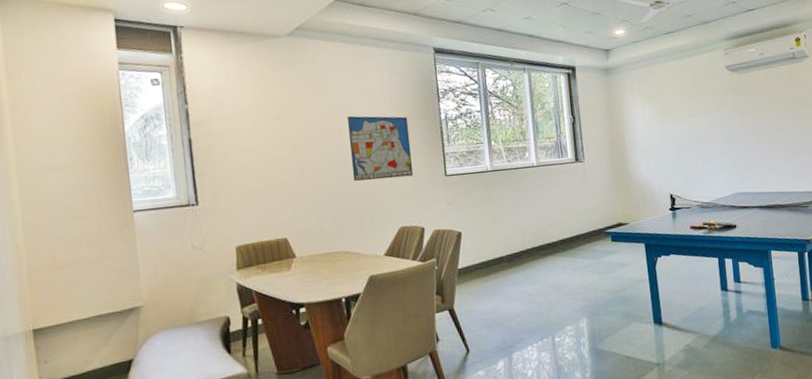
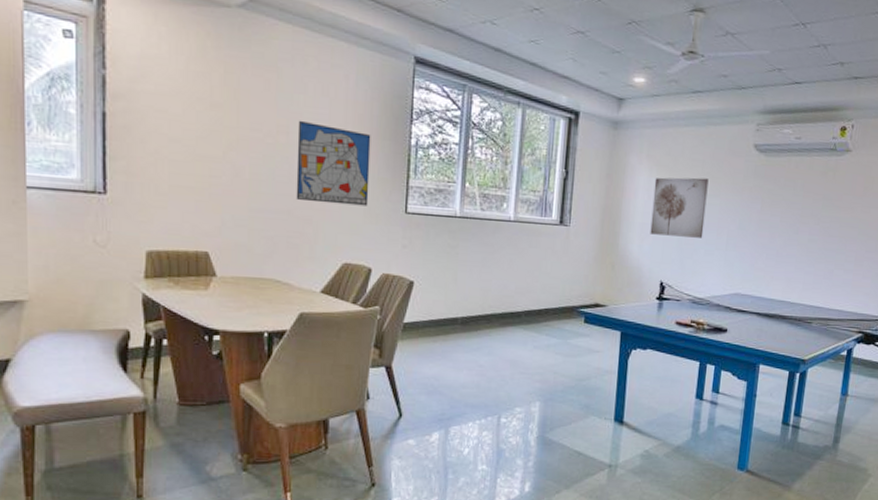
wall art: none [648,101,699,156] -> present [650,177,709,238]

